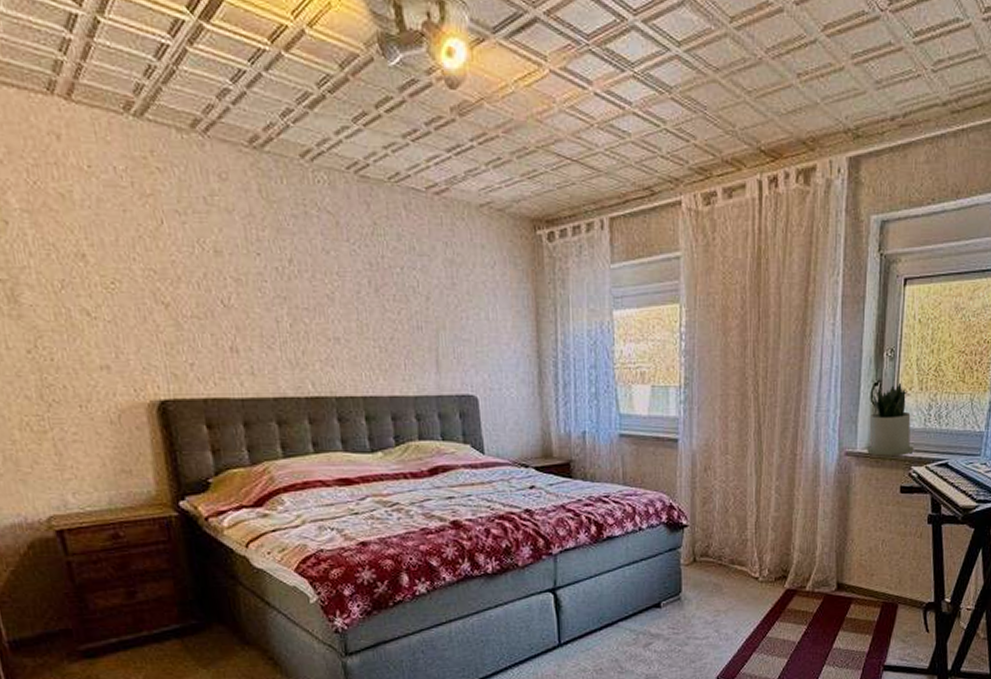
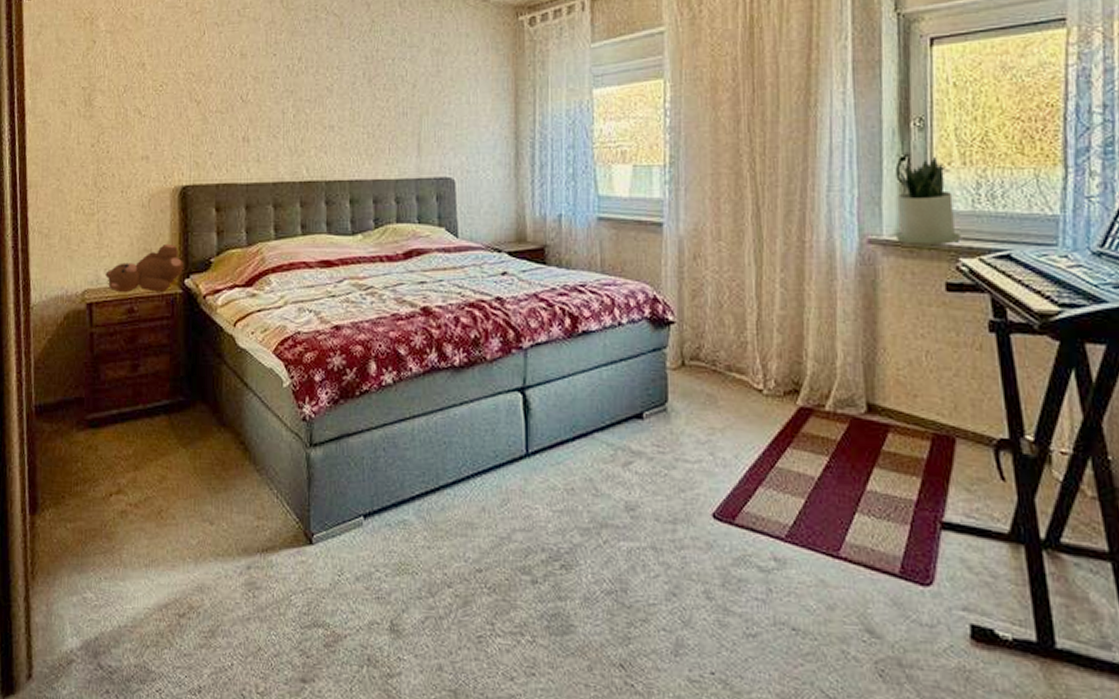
teddy bear: none [75,463,176,518] -> present [105,243,183,293]

